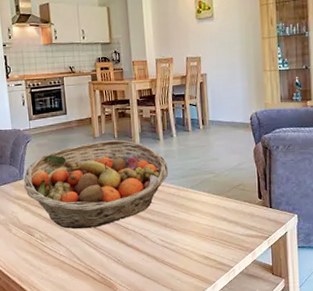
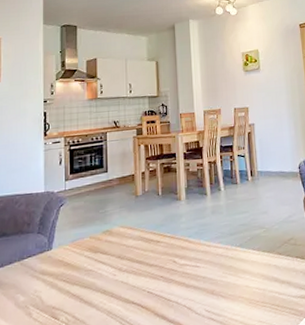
fruit basket: present [23,140,169,229] -> none [51,197,216,307]

